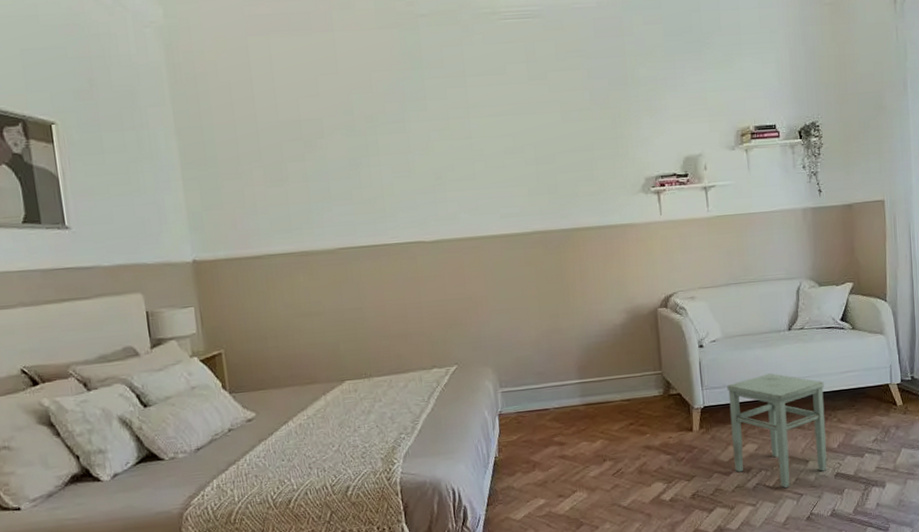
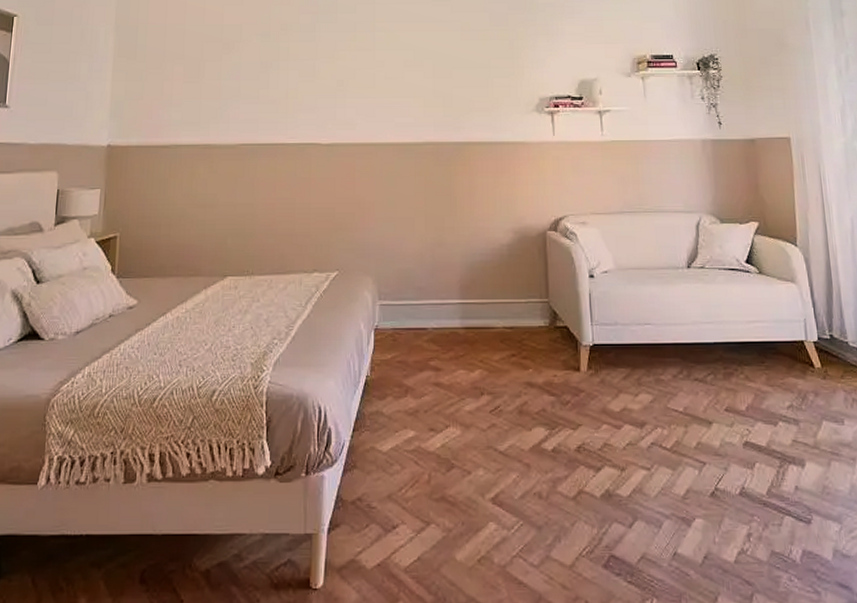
stool: present [727,373,827,489] -> none [619,314,734,453]

